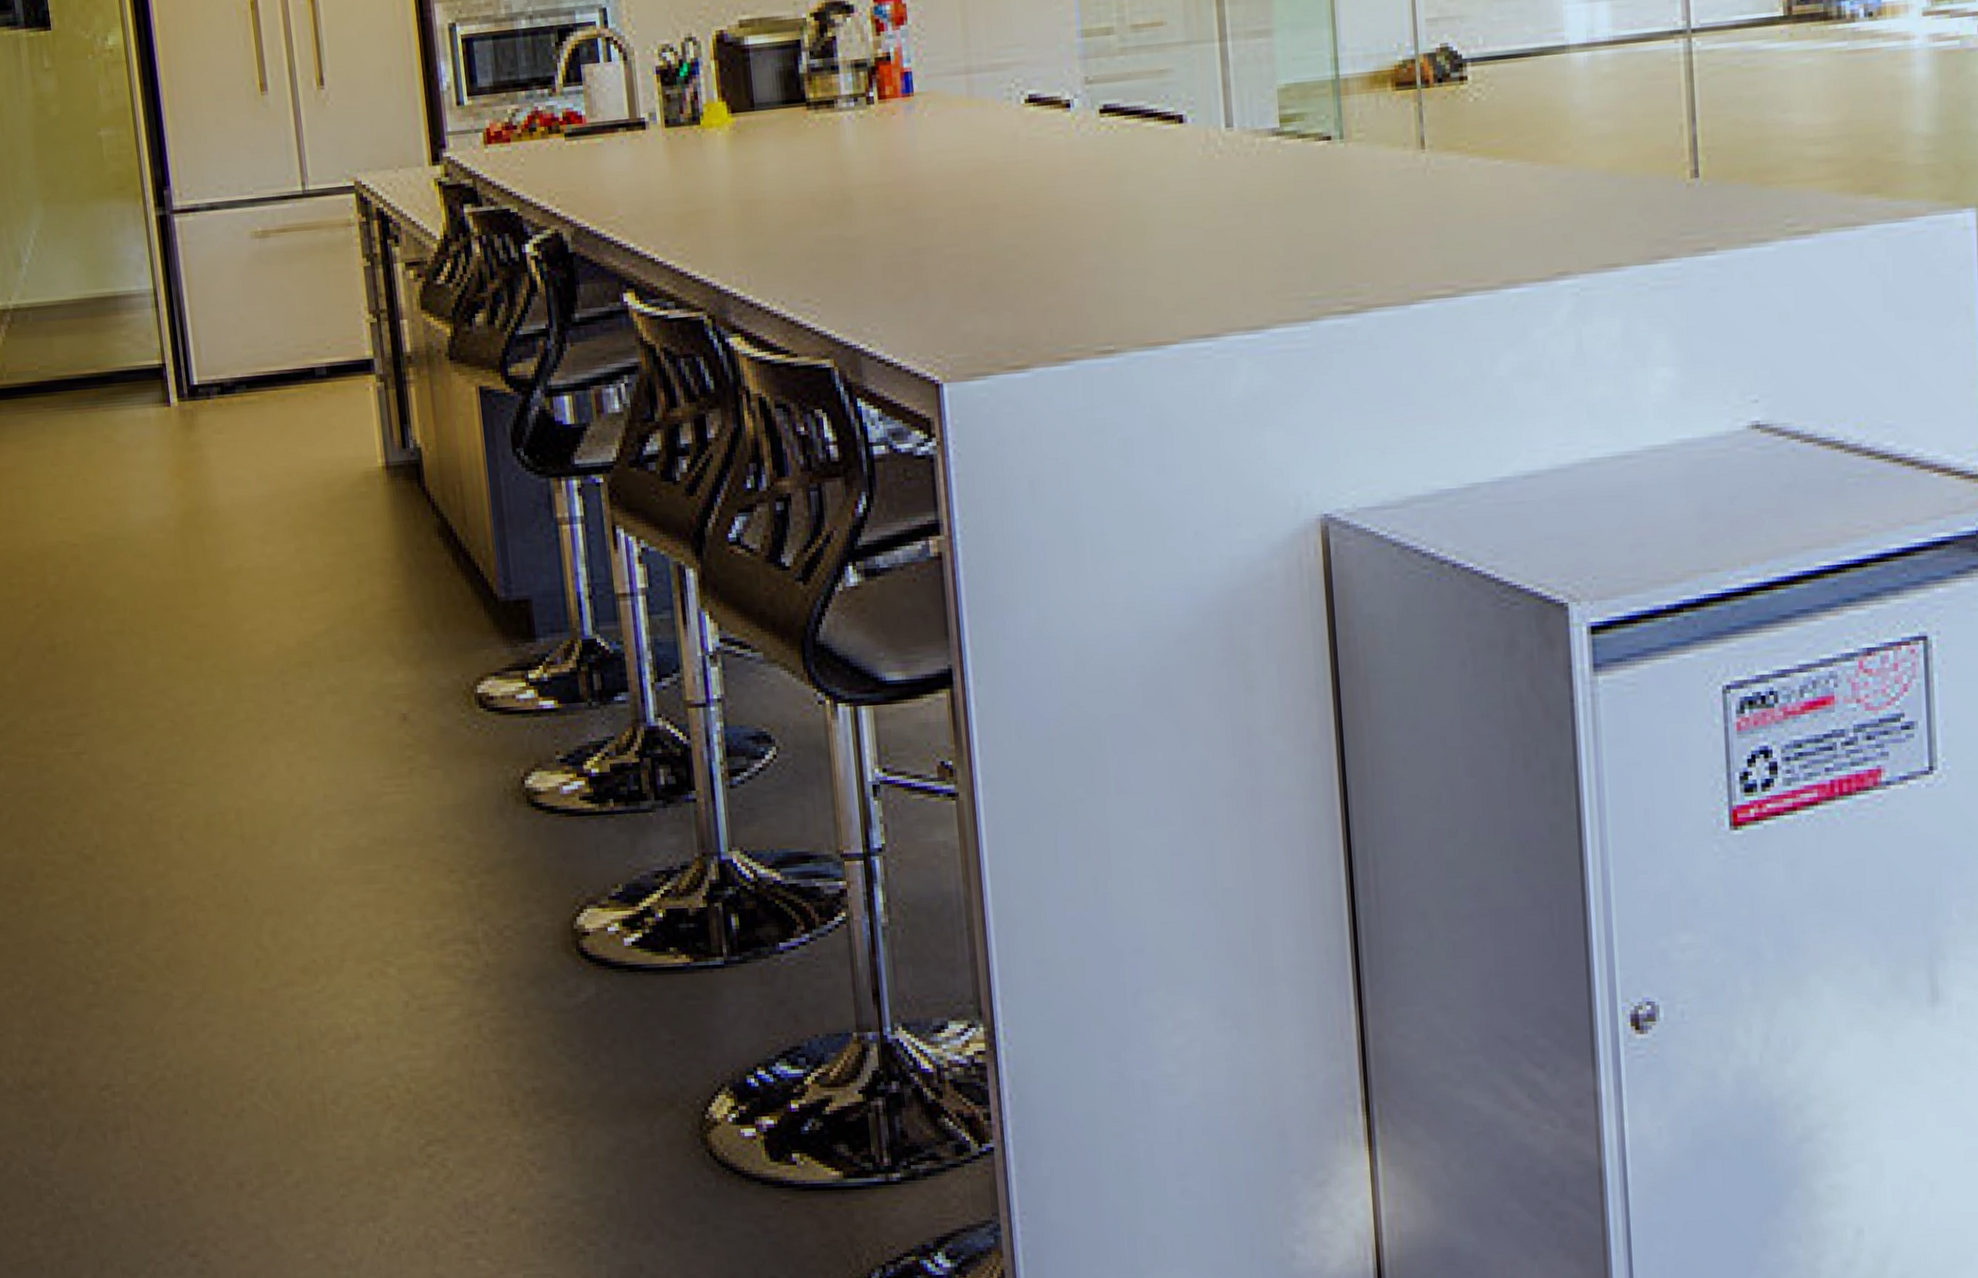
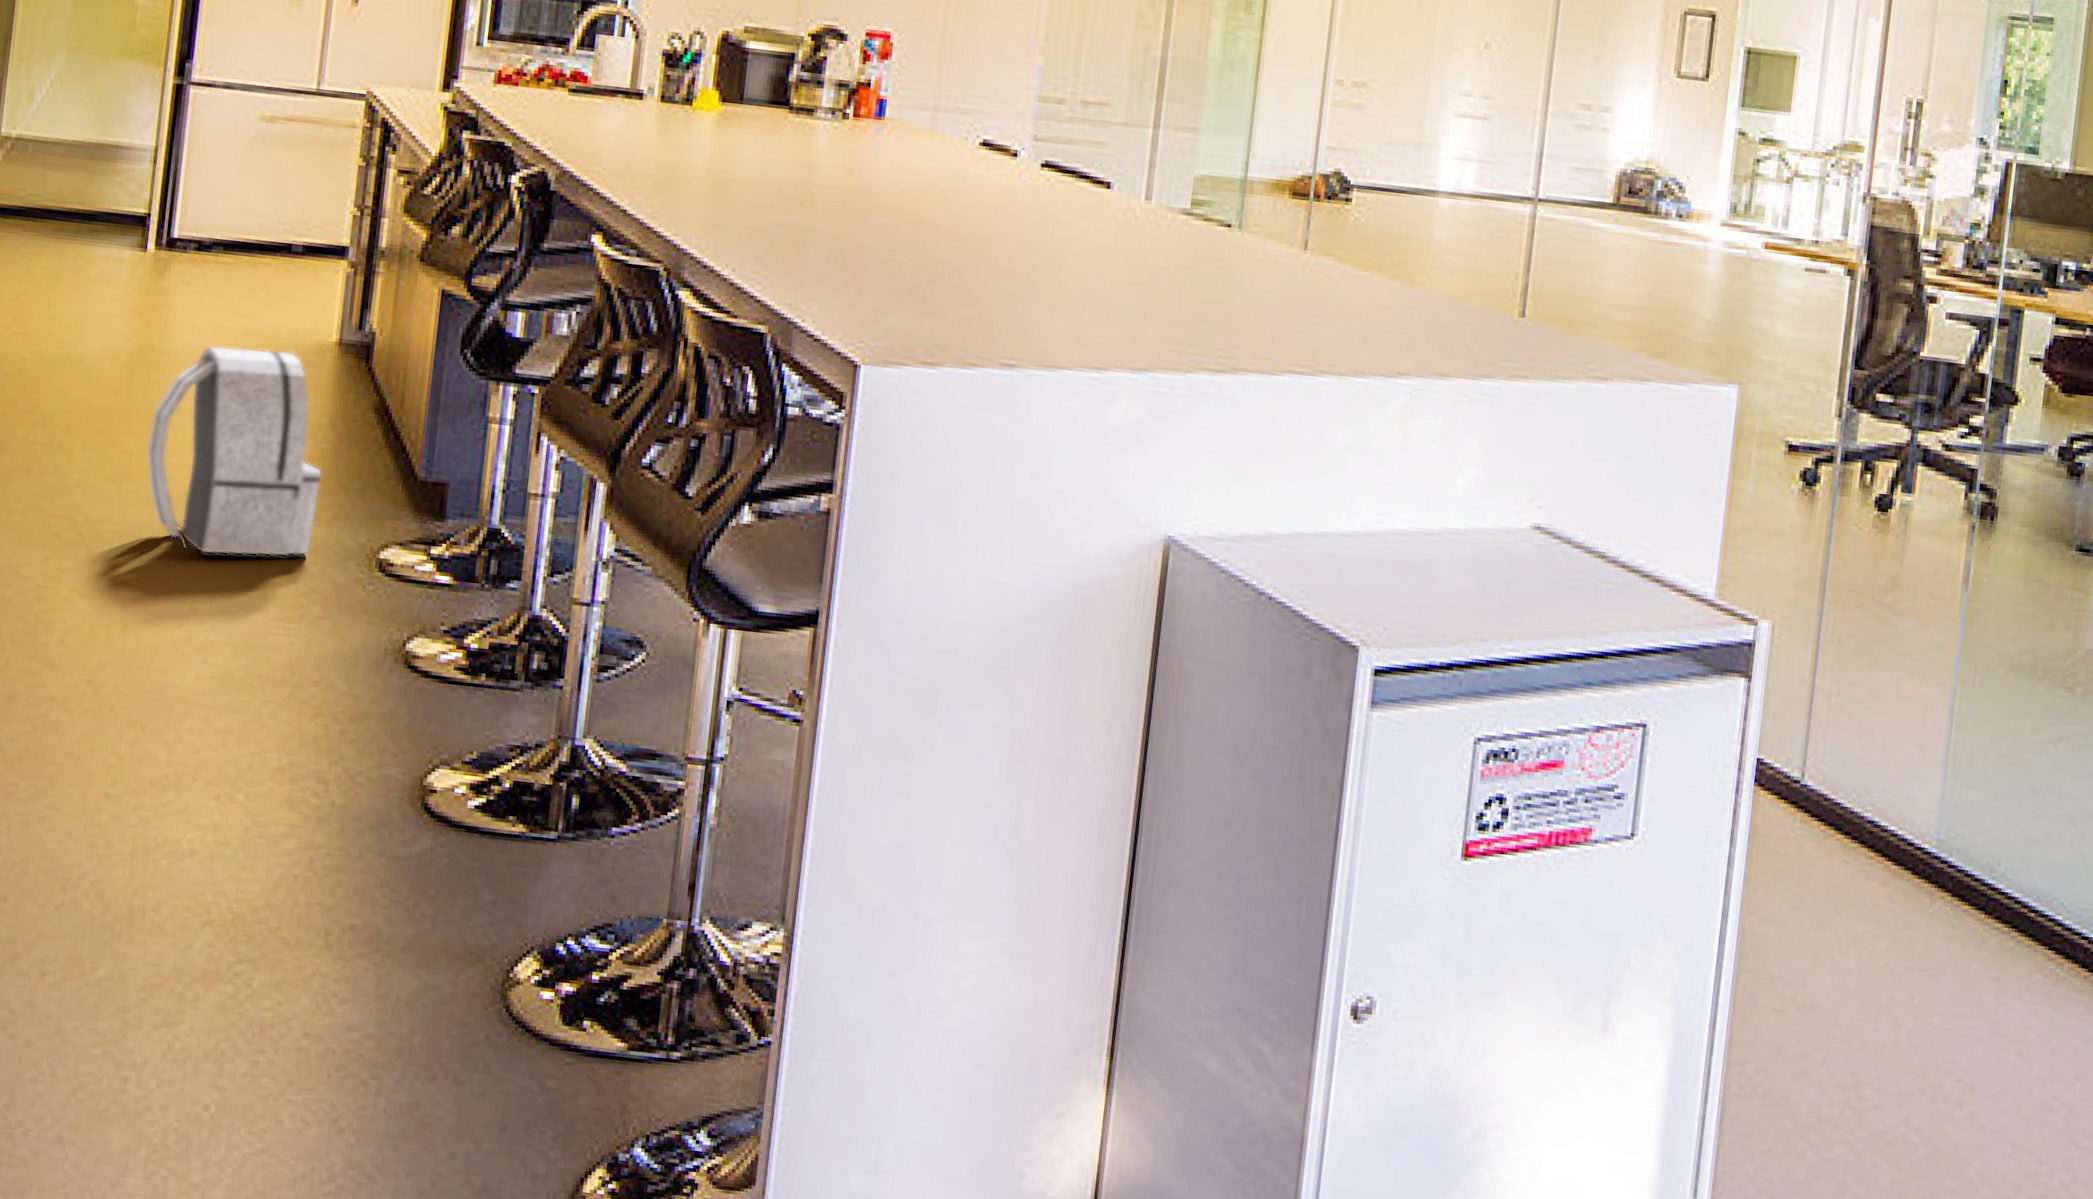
backpack: none [215,486,406,721] -> present [146,345,323,557]

